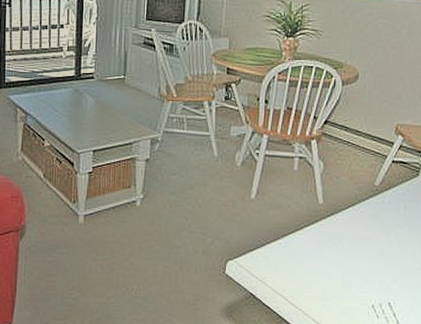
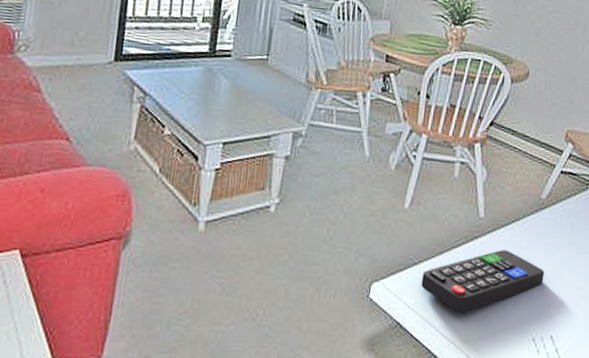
remote control: none [270,231,381,285] -> present [421,250,545,313]

